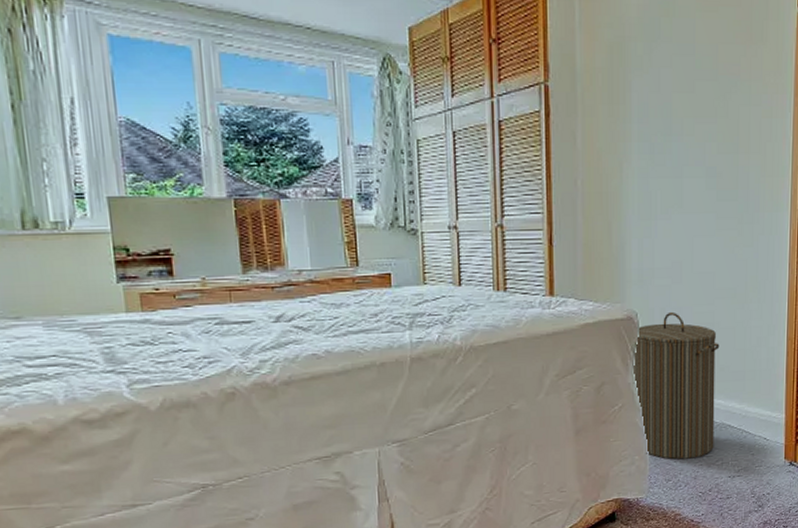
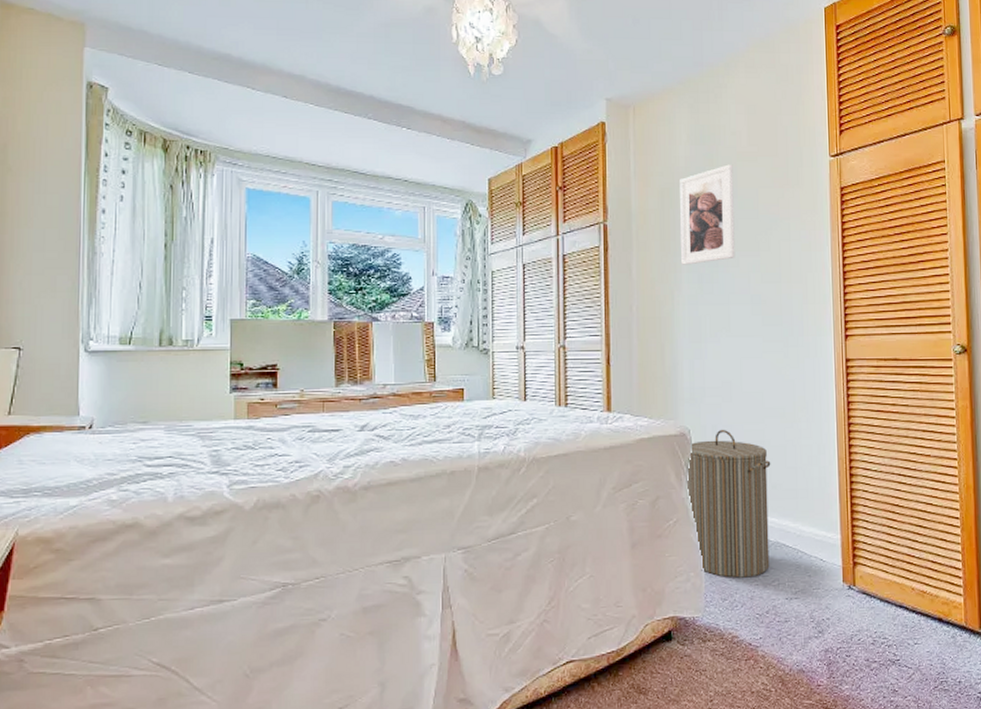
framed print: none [631,15,691,133] -> present [680,164,735,265]

